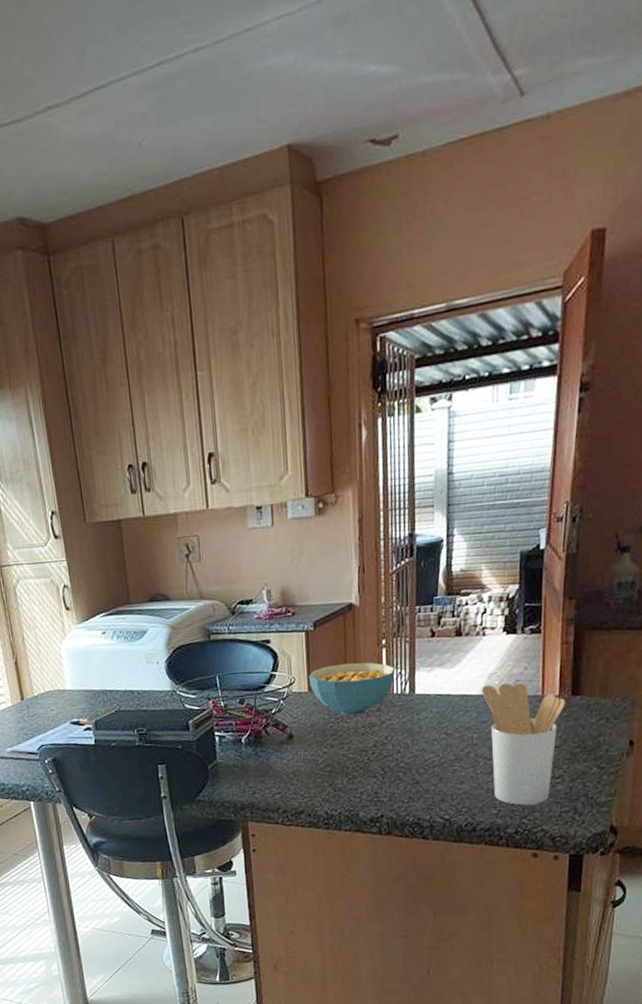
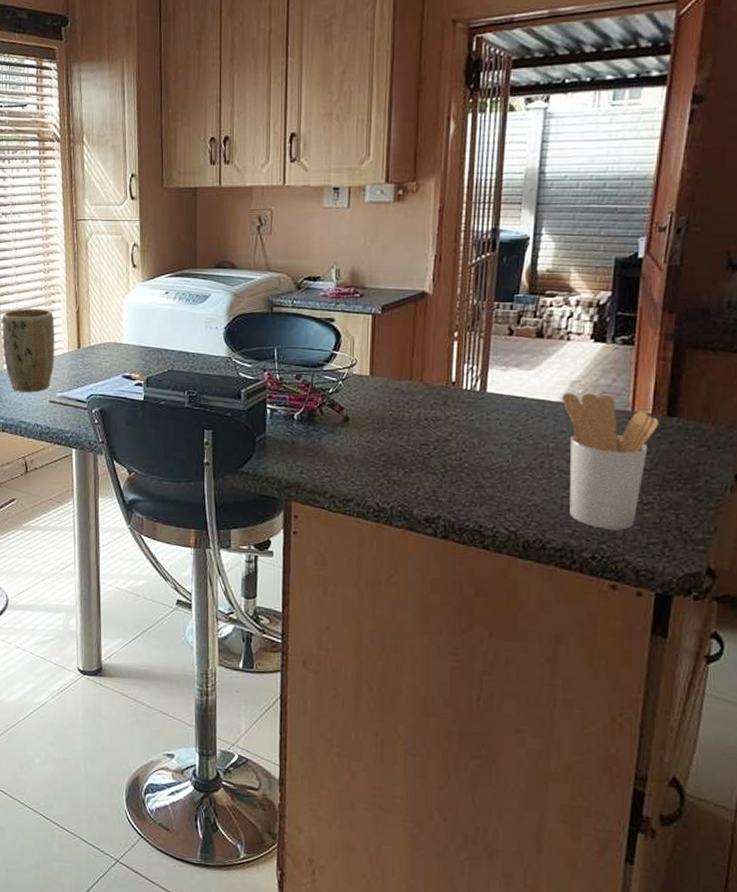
cereal bowl: present [309,662,396,716] -> none [372,351,467,406]

